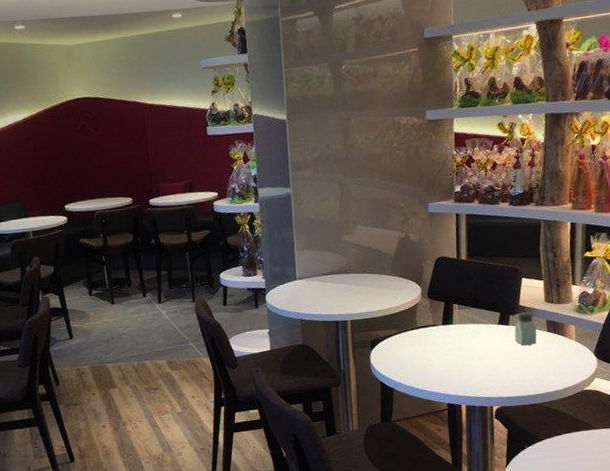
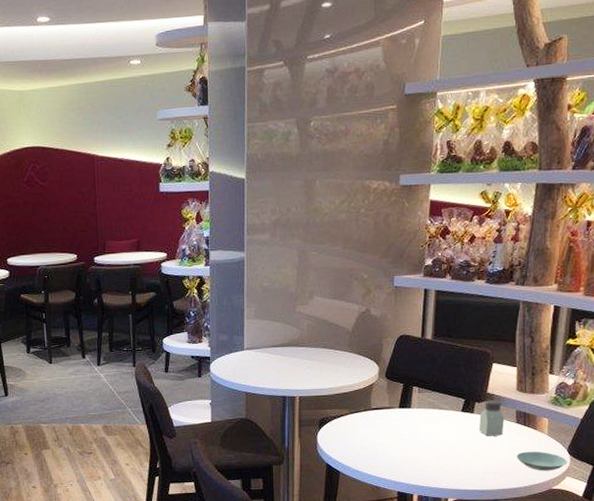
saucer: none [550,356,595,374] -> present [516,451,567,471]

